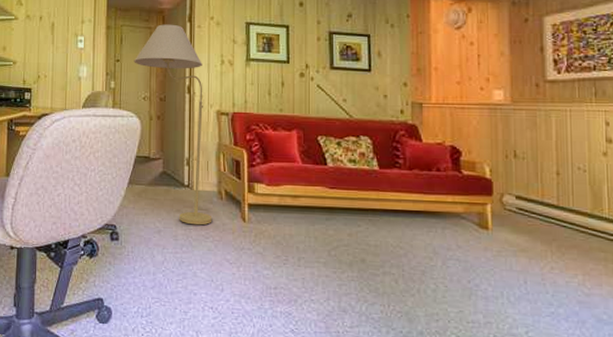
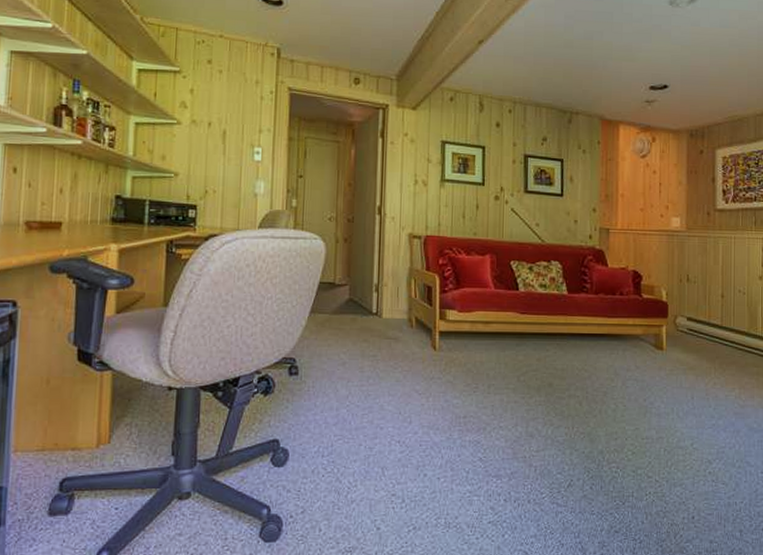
floor lamp: present [134,24,213,225] -> none [319,138,402,355]

